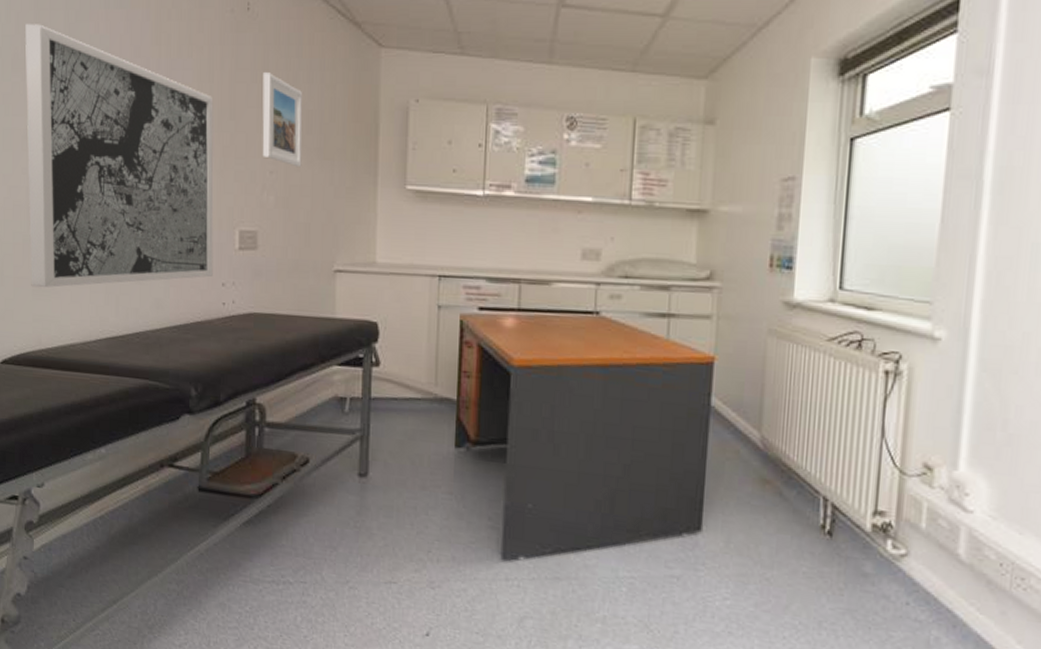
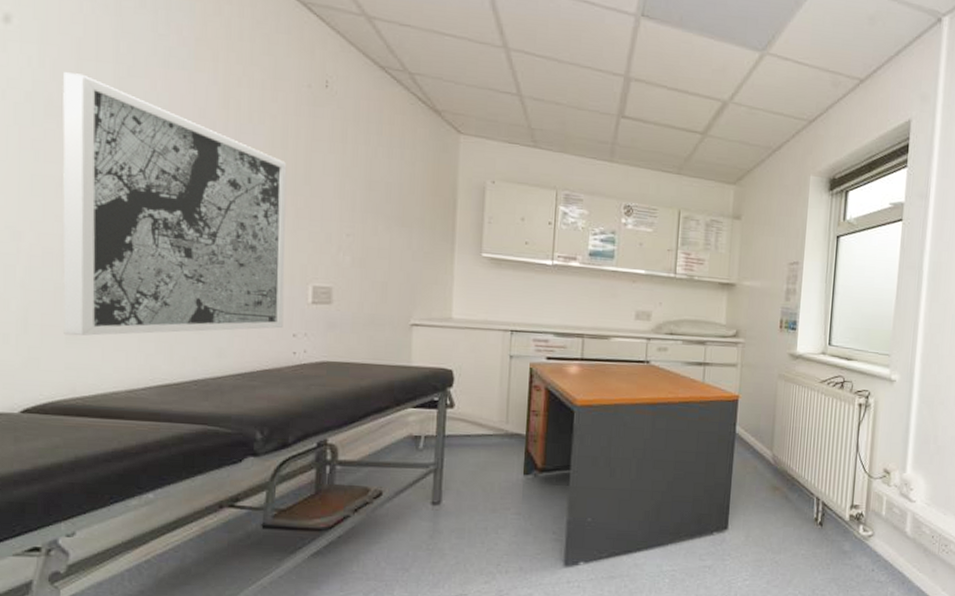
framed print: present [262,72,303,168] -> none [339,145,382,232]

